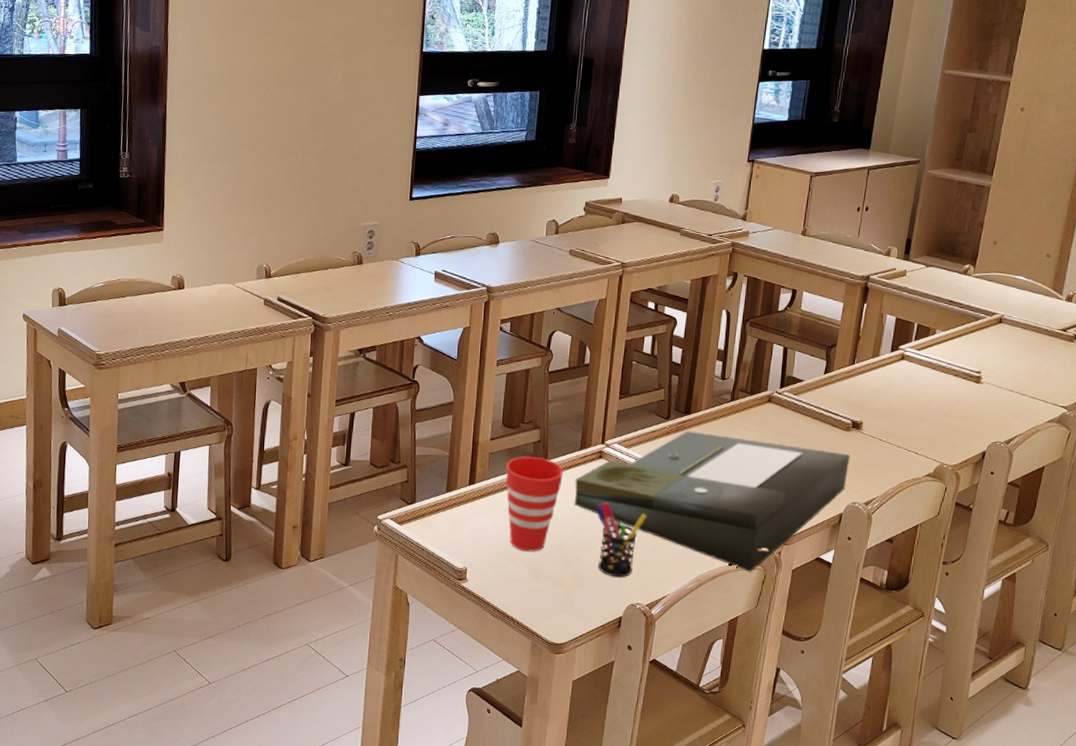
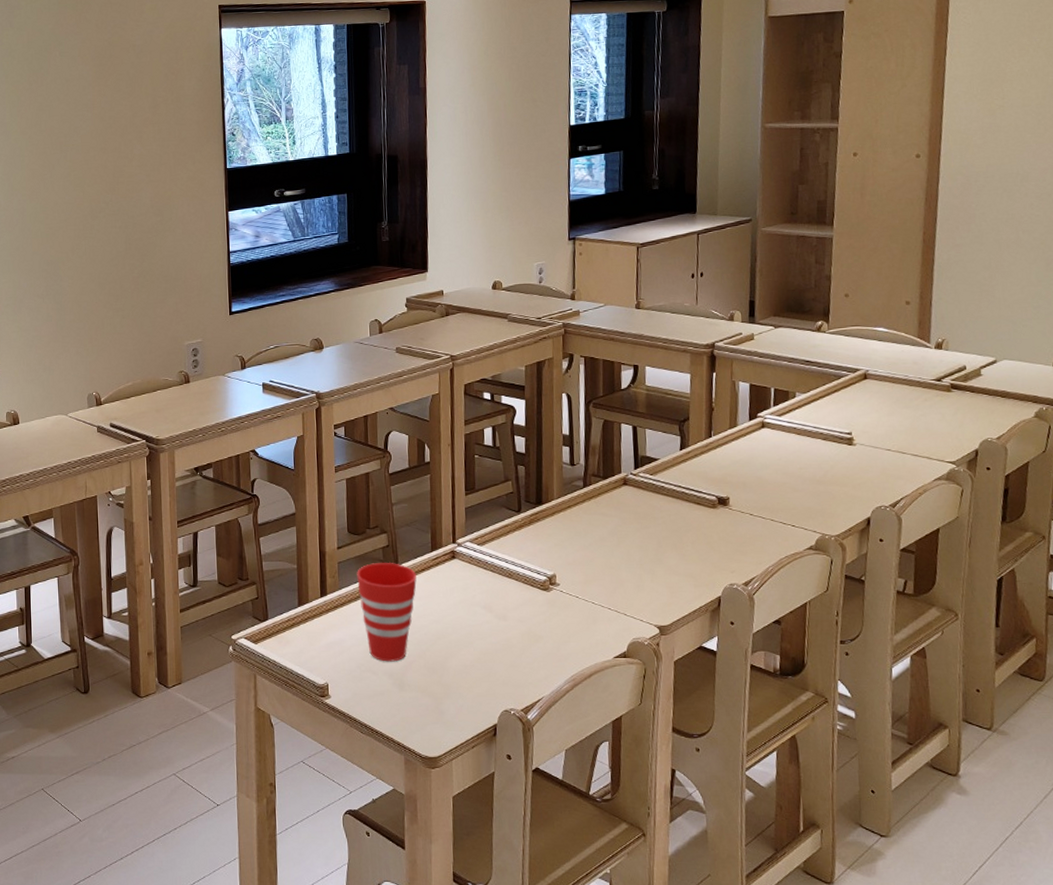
document tray: present [574,431,850,572] -> none [430,522,721,667]
pen holder: present [596,502,647,578] -> none [455,604,510,683]

